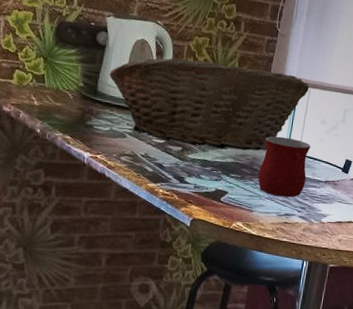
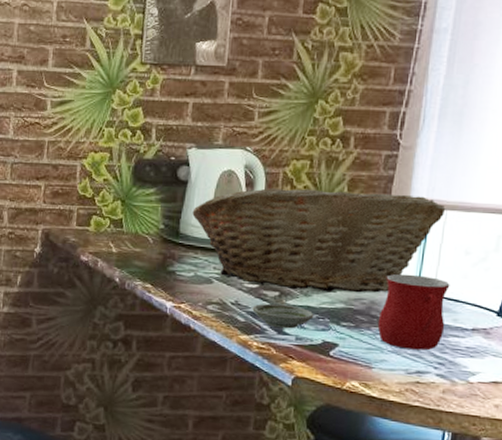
saucer: none [159,156,210,179] -> present [252,303,314,329]

